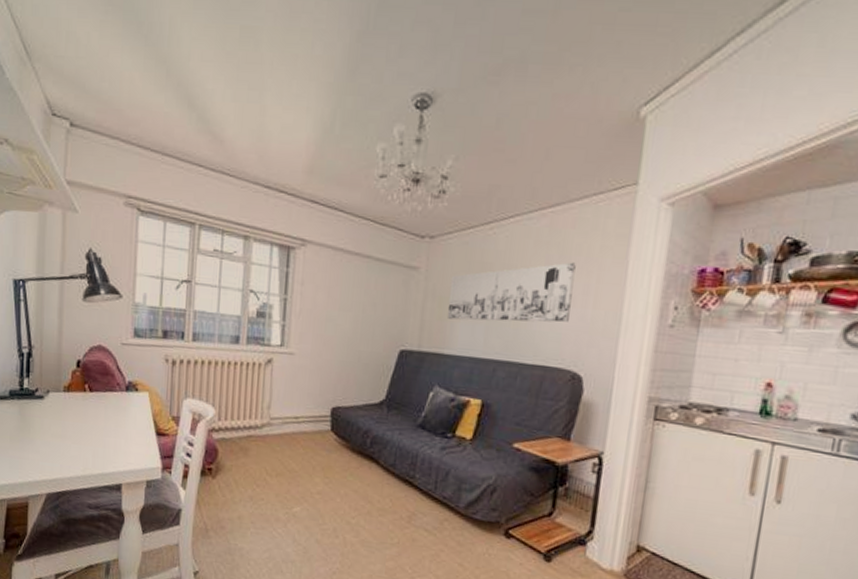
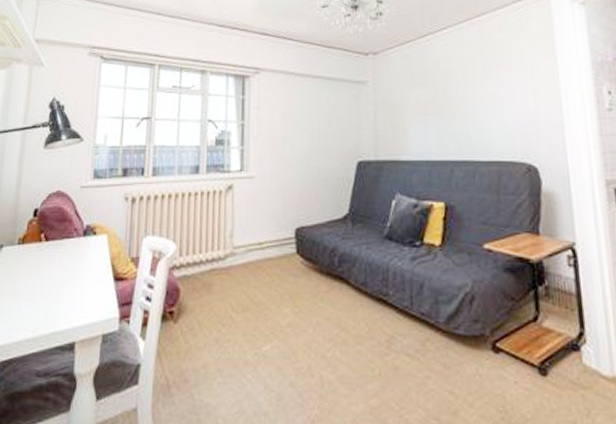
wall art: present [447,262,576,323] -> none [397,62,514,126]

